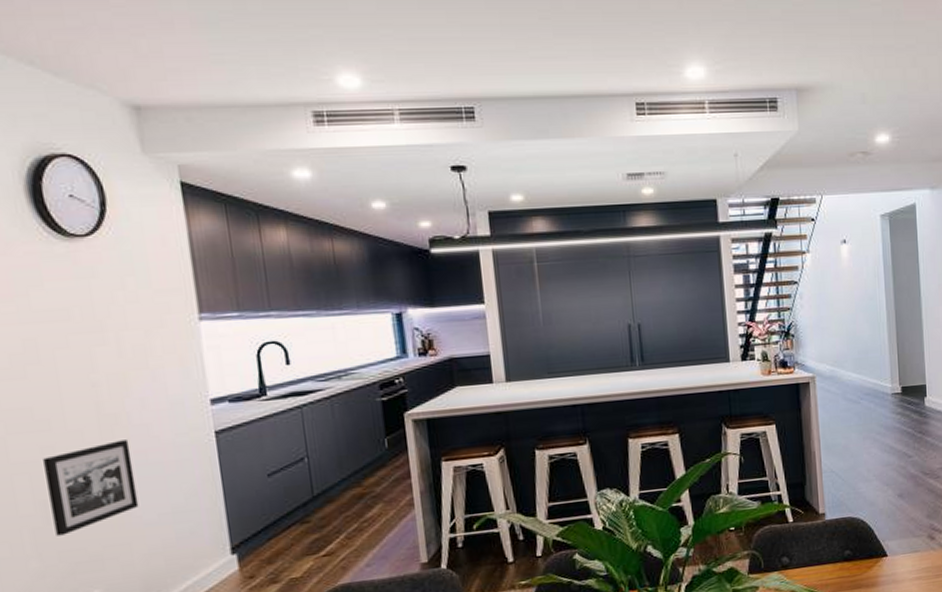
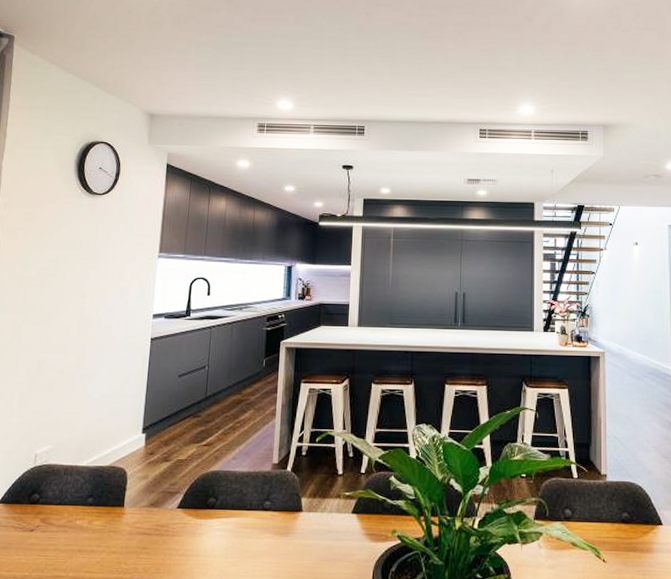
picture frame: present [43,440,139,536] -> none [34,336,95,401]

